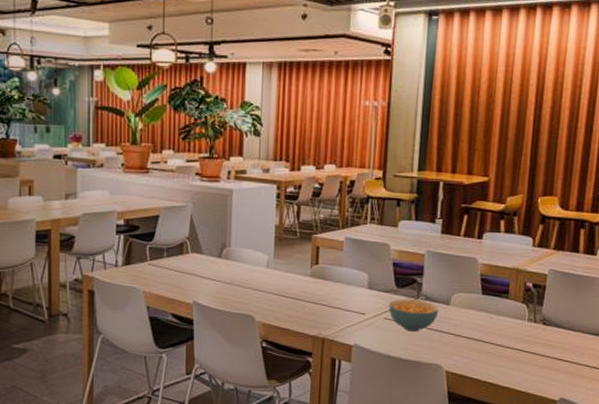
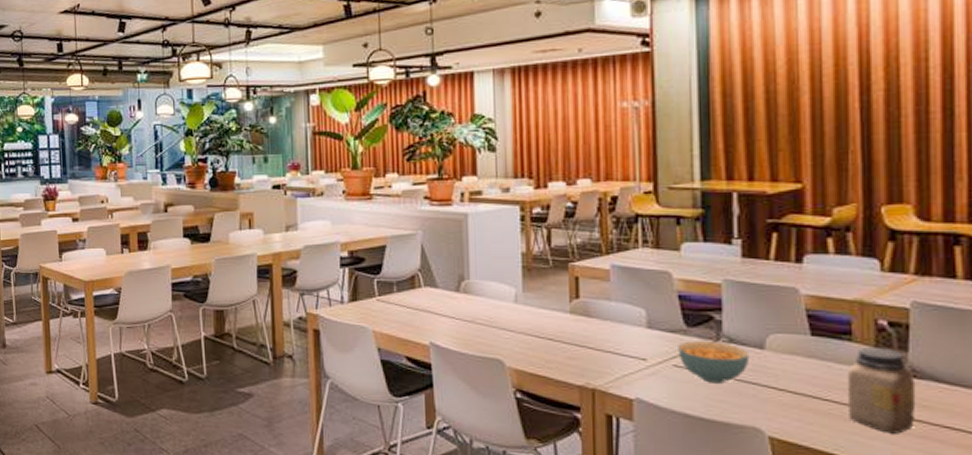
jar: none [499,302,545,366] -> present [847,346,916,434]

